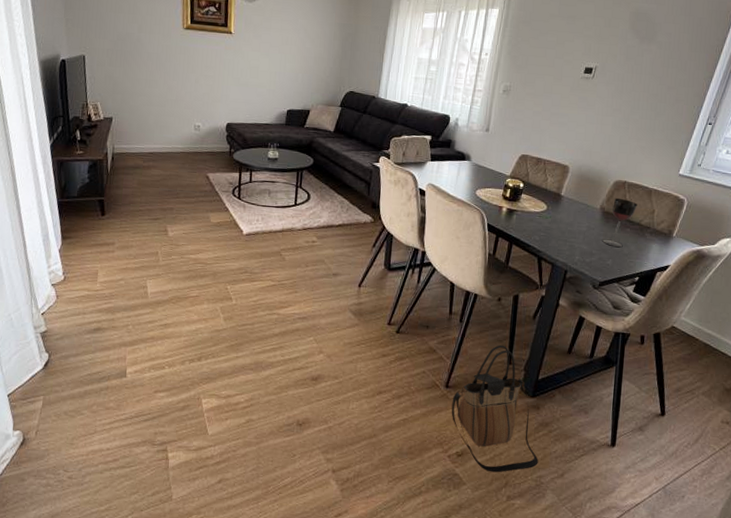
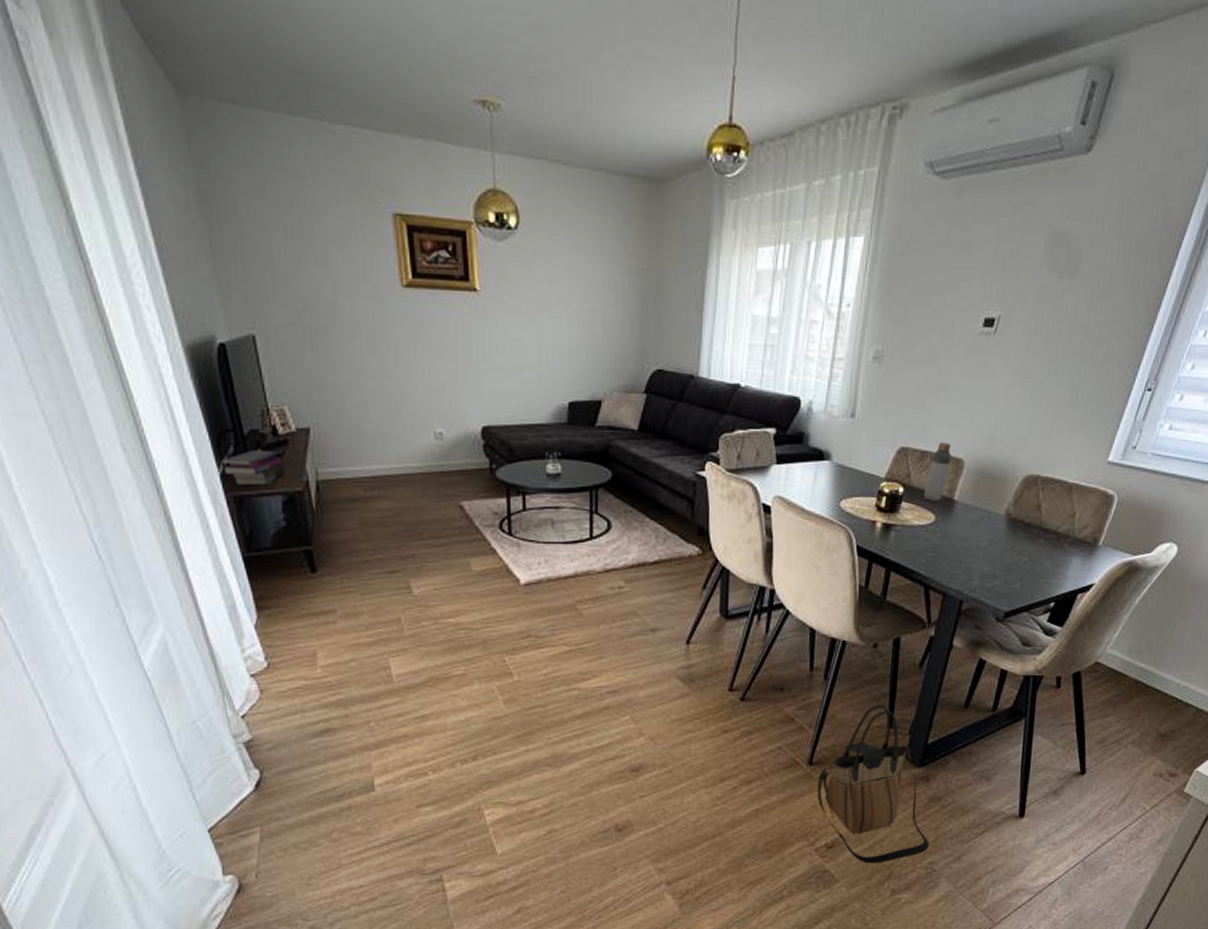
books: none [53,129,94,154] -> present [222,449,286,486]
bottle: none [538,152,560,196] -> present [923,441,952,502]
wineglass: present [602,198,637,248] -> none [1008,500,1054,566]

